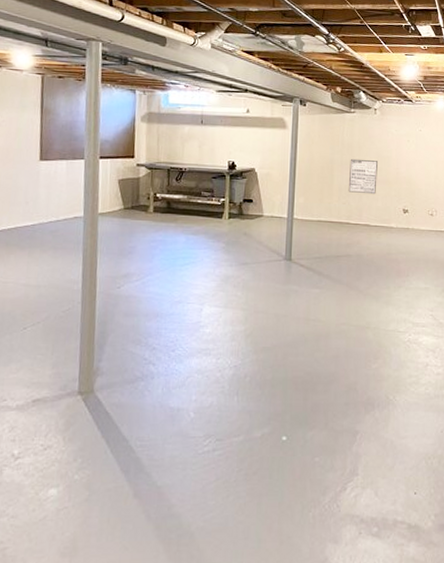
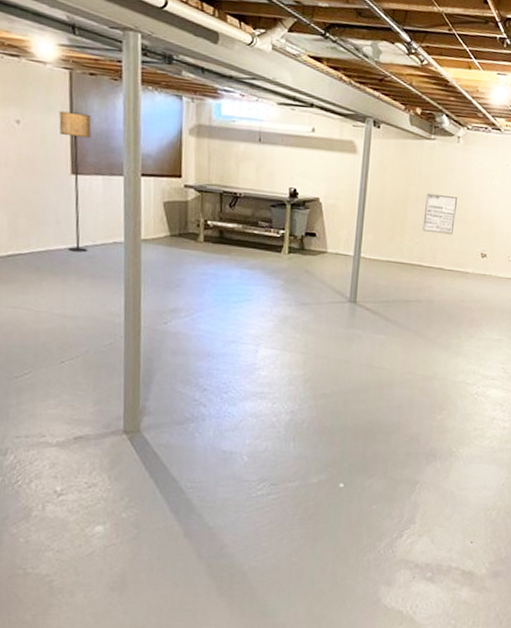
floor lamp: none [31,108,58,228] -> present [59,110,92,253]

